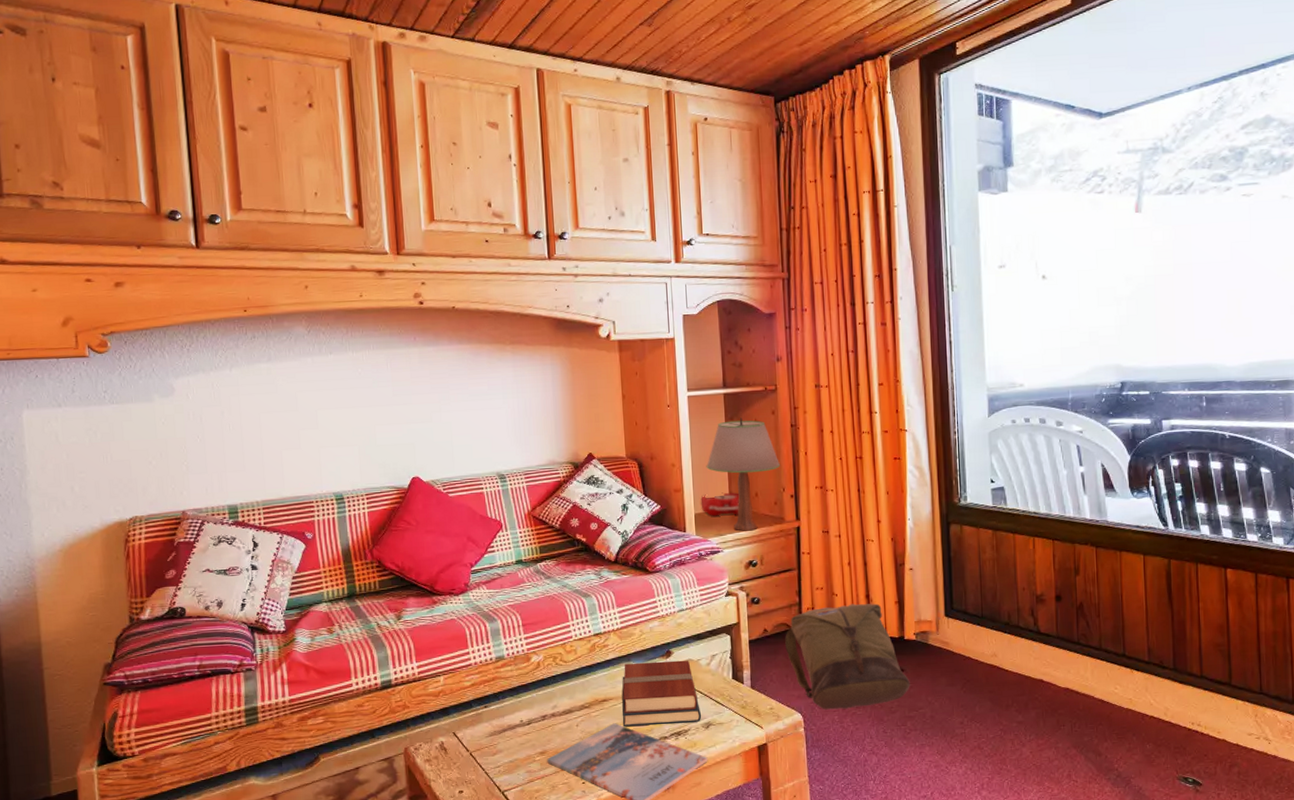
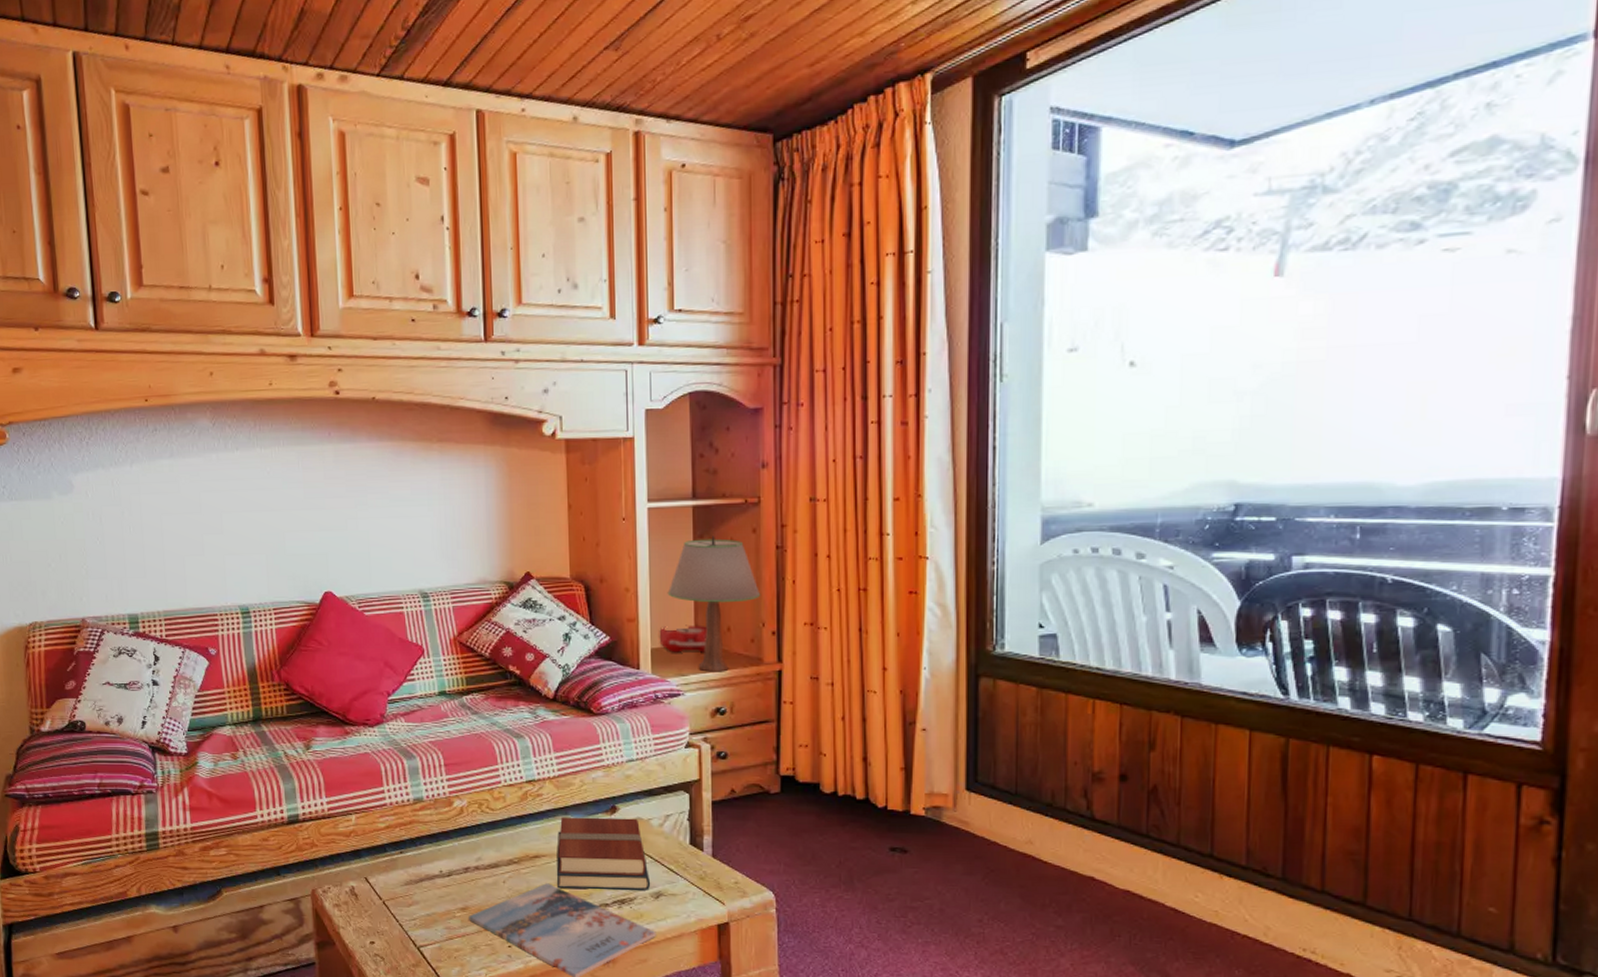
backpack: present [785,603,910,710] -> none [757,767,915,891]

